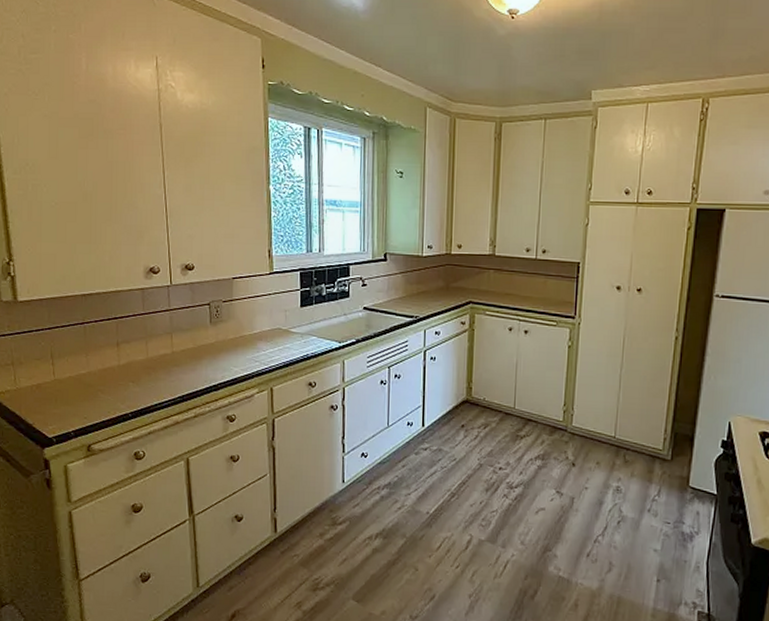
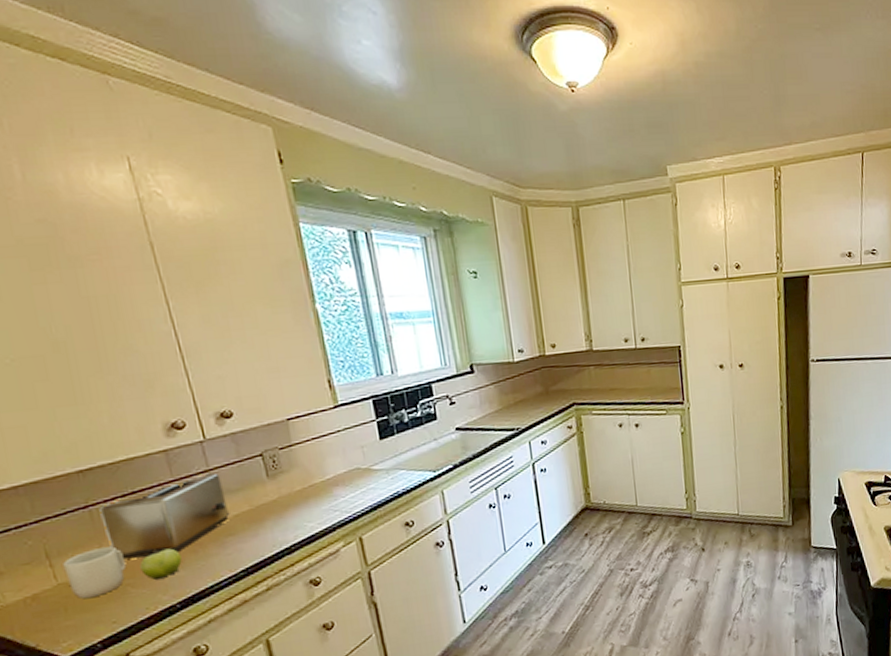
mug: none [60,357,101,395] -> present [62,546,127,599]
toaster: none [91,313,178,372] -> present [99,473,229,560]
fruit: none [110,367,139,391] -> present [140,548,182,580]

